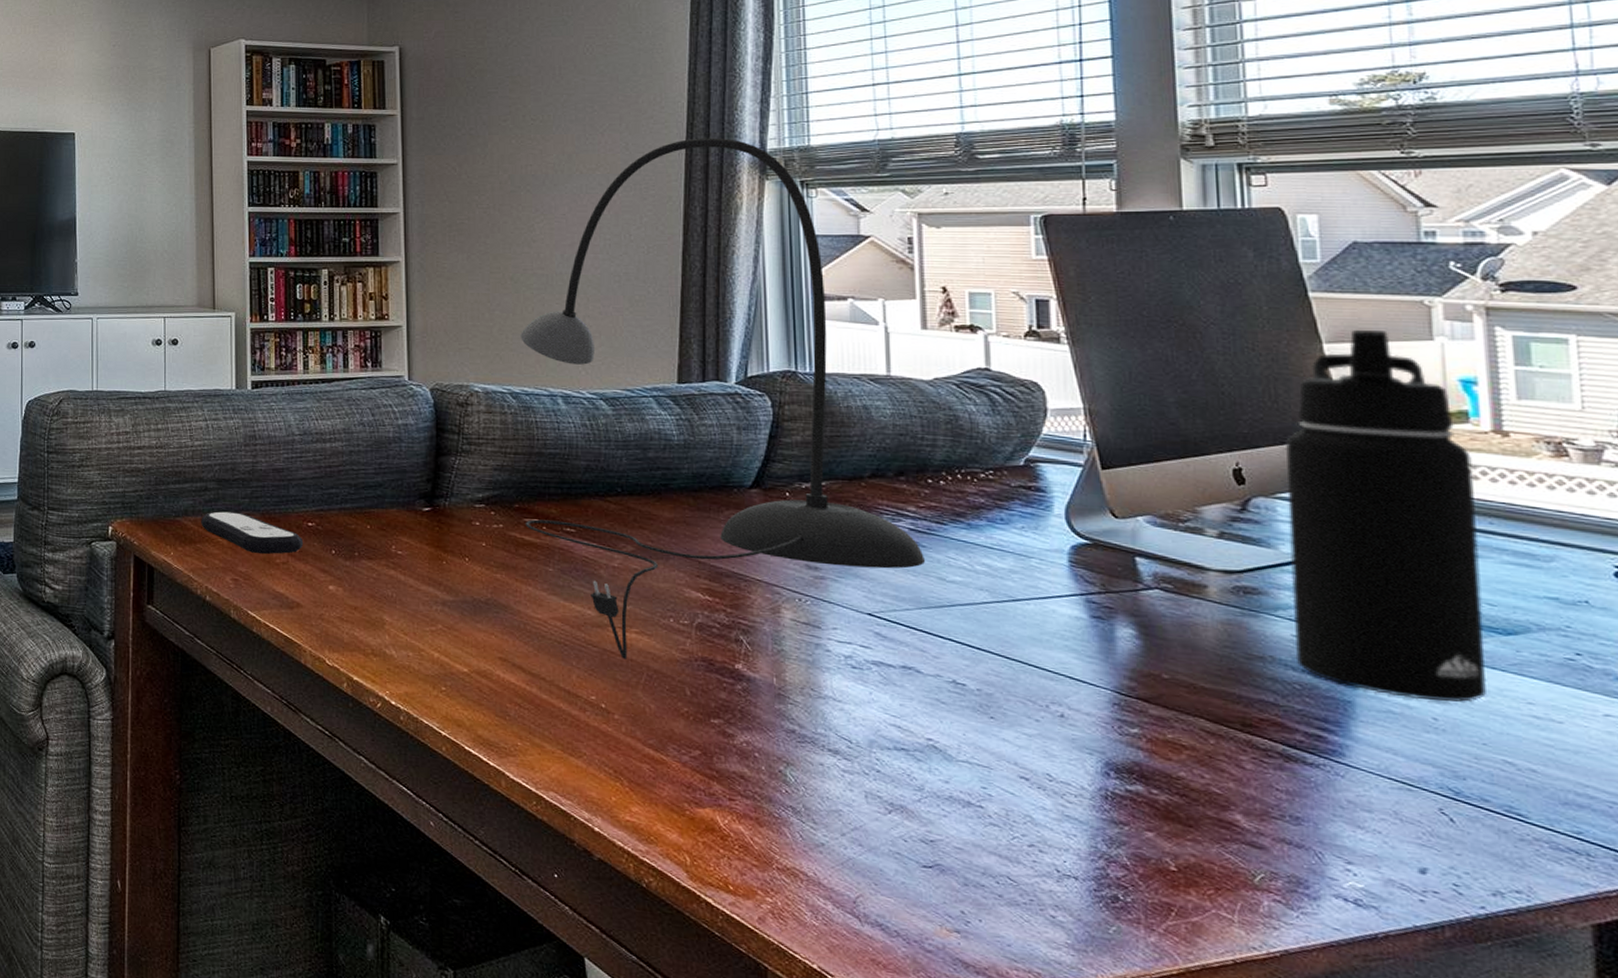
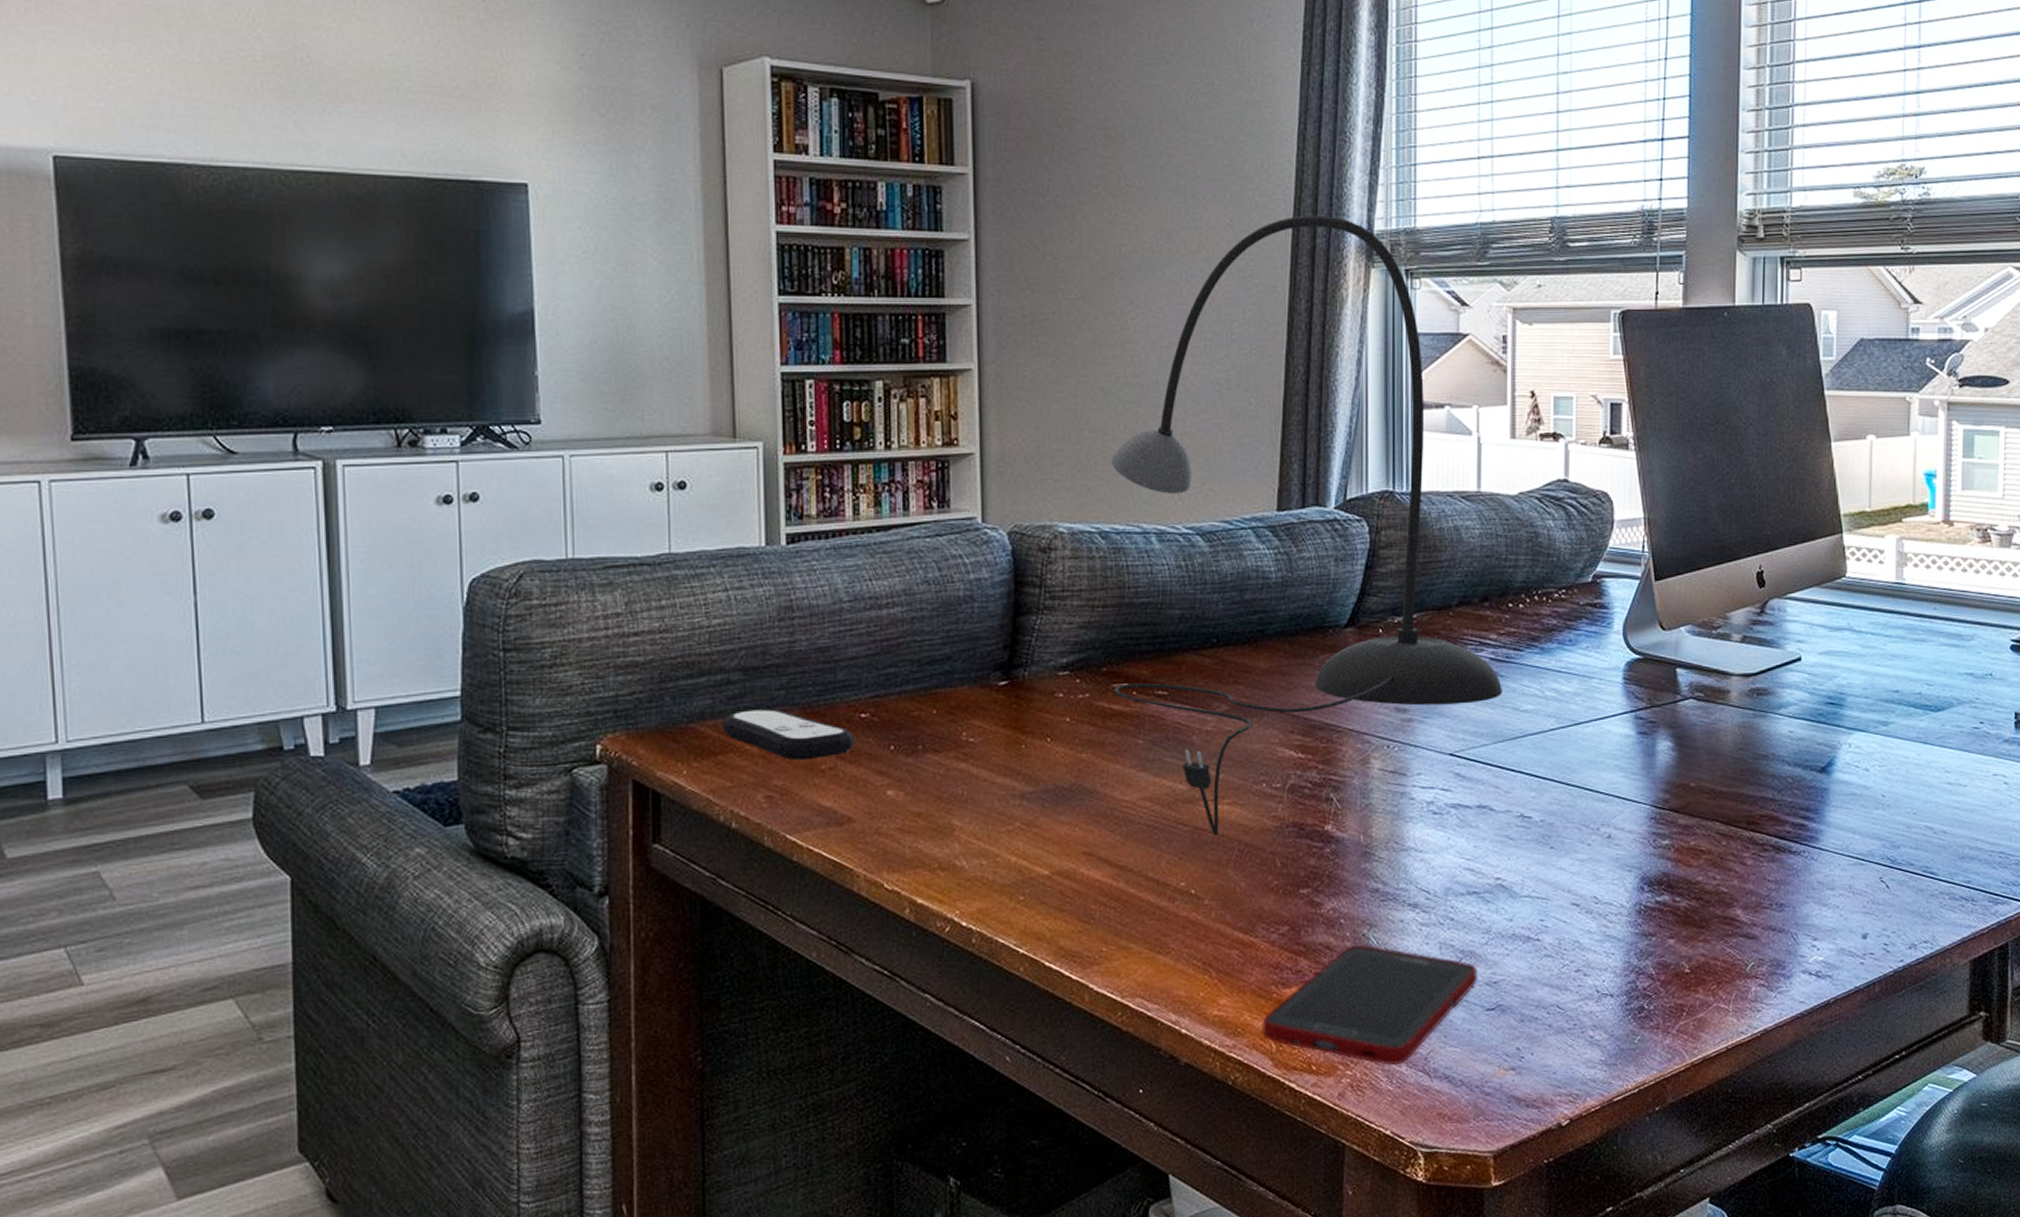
cell phone: none [675,778,912,904] -> present [1262,944,1479,1066]
water bottle: present [1284,329,1486,703] -> none [1790,426,1928,780]

